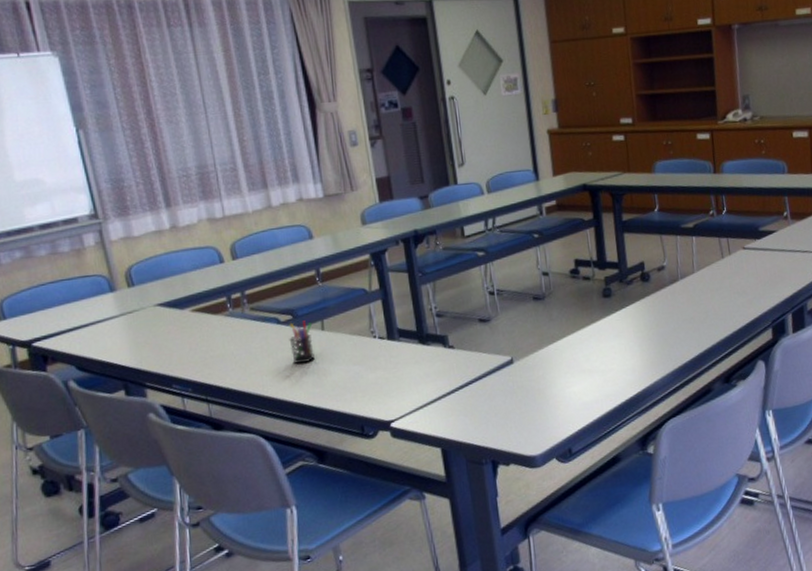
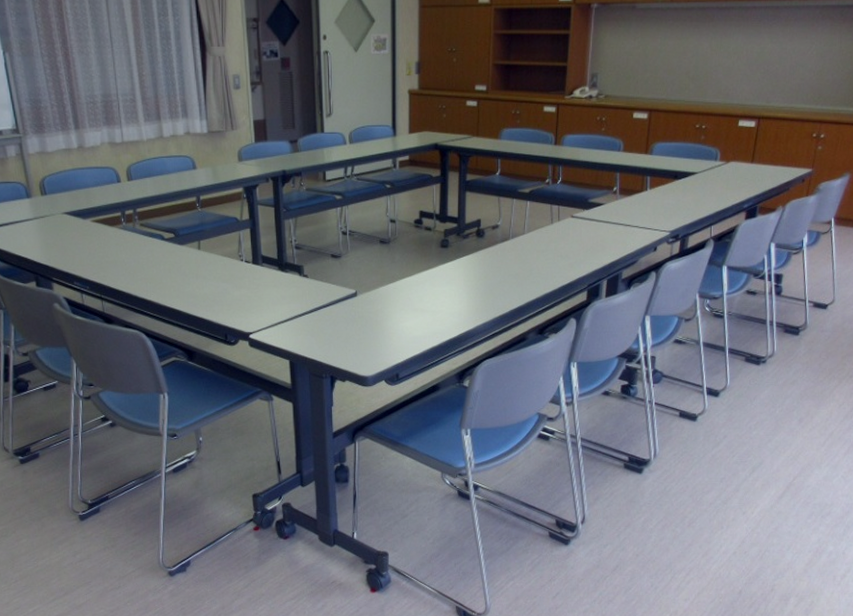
pen holder: present [289,320,315,364] -> none [171,240,191,276]

